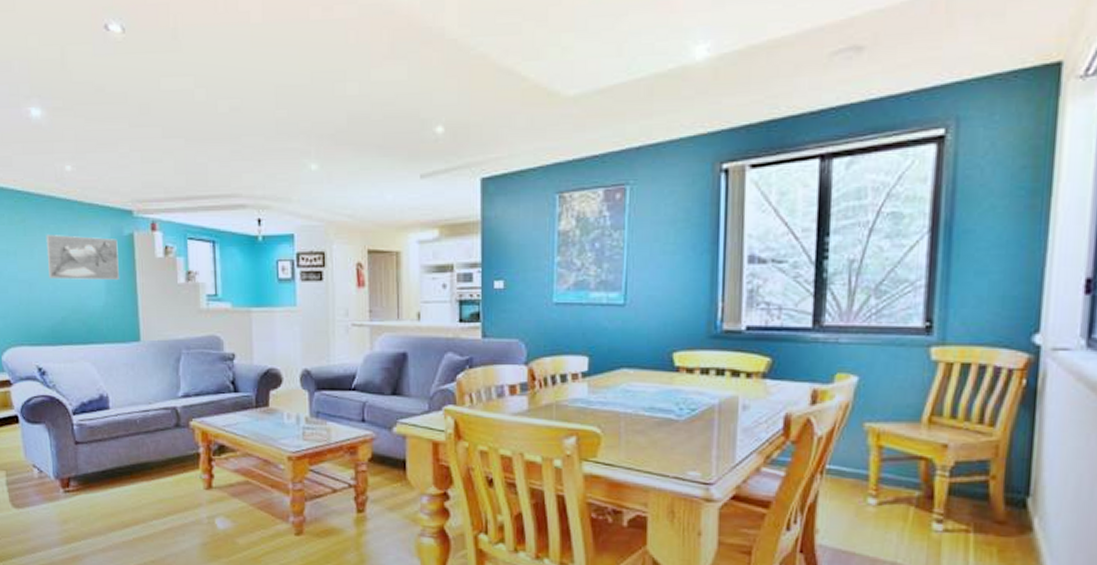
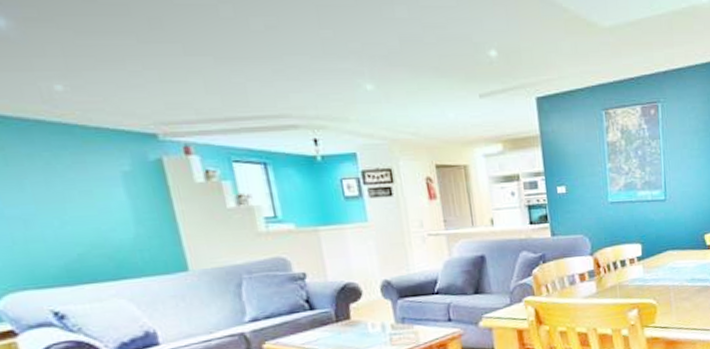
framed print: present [46,235,119,280] -> none [38,163,151,213]

